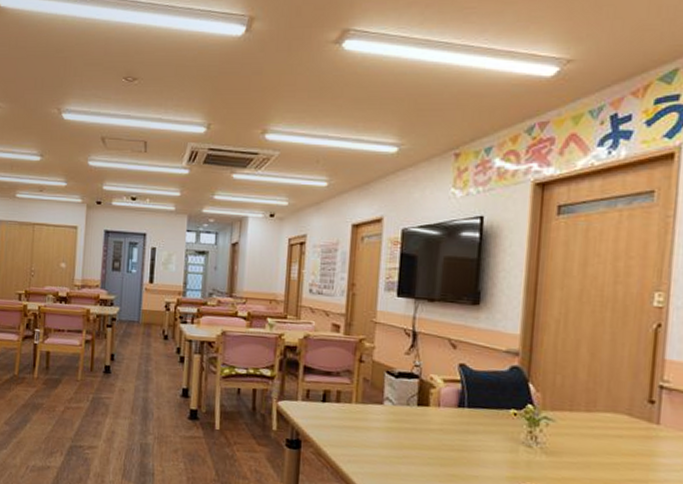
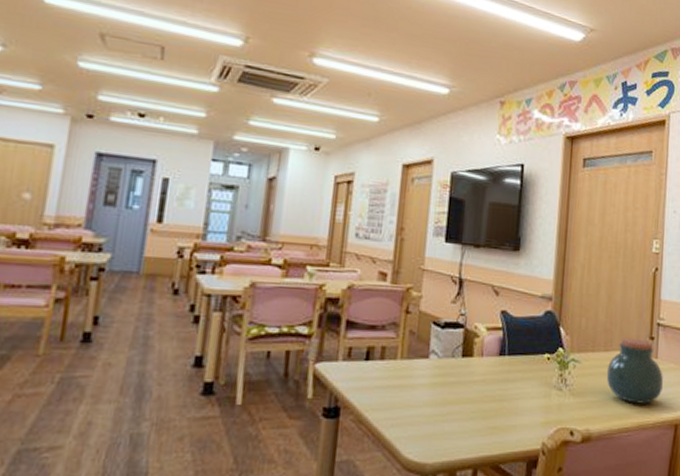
jar: none [588,399,669,473] -> present [606,338,664,404]

